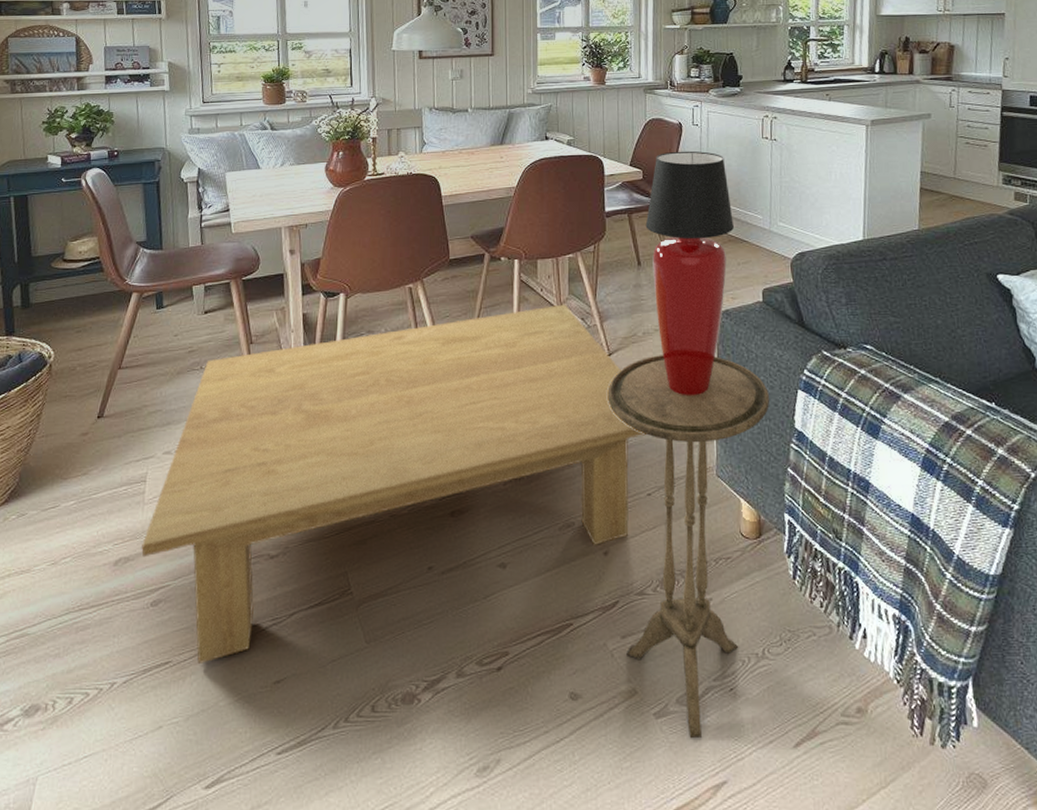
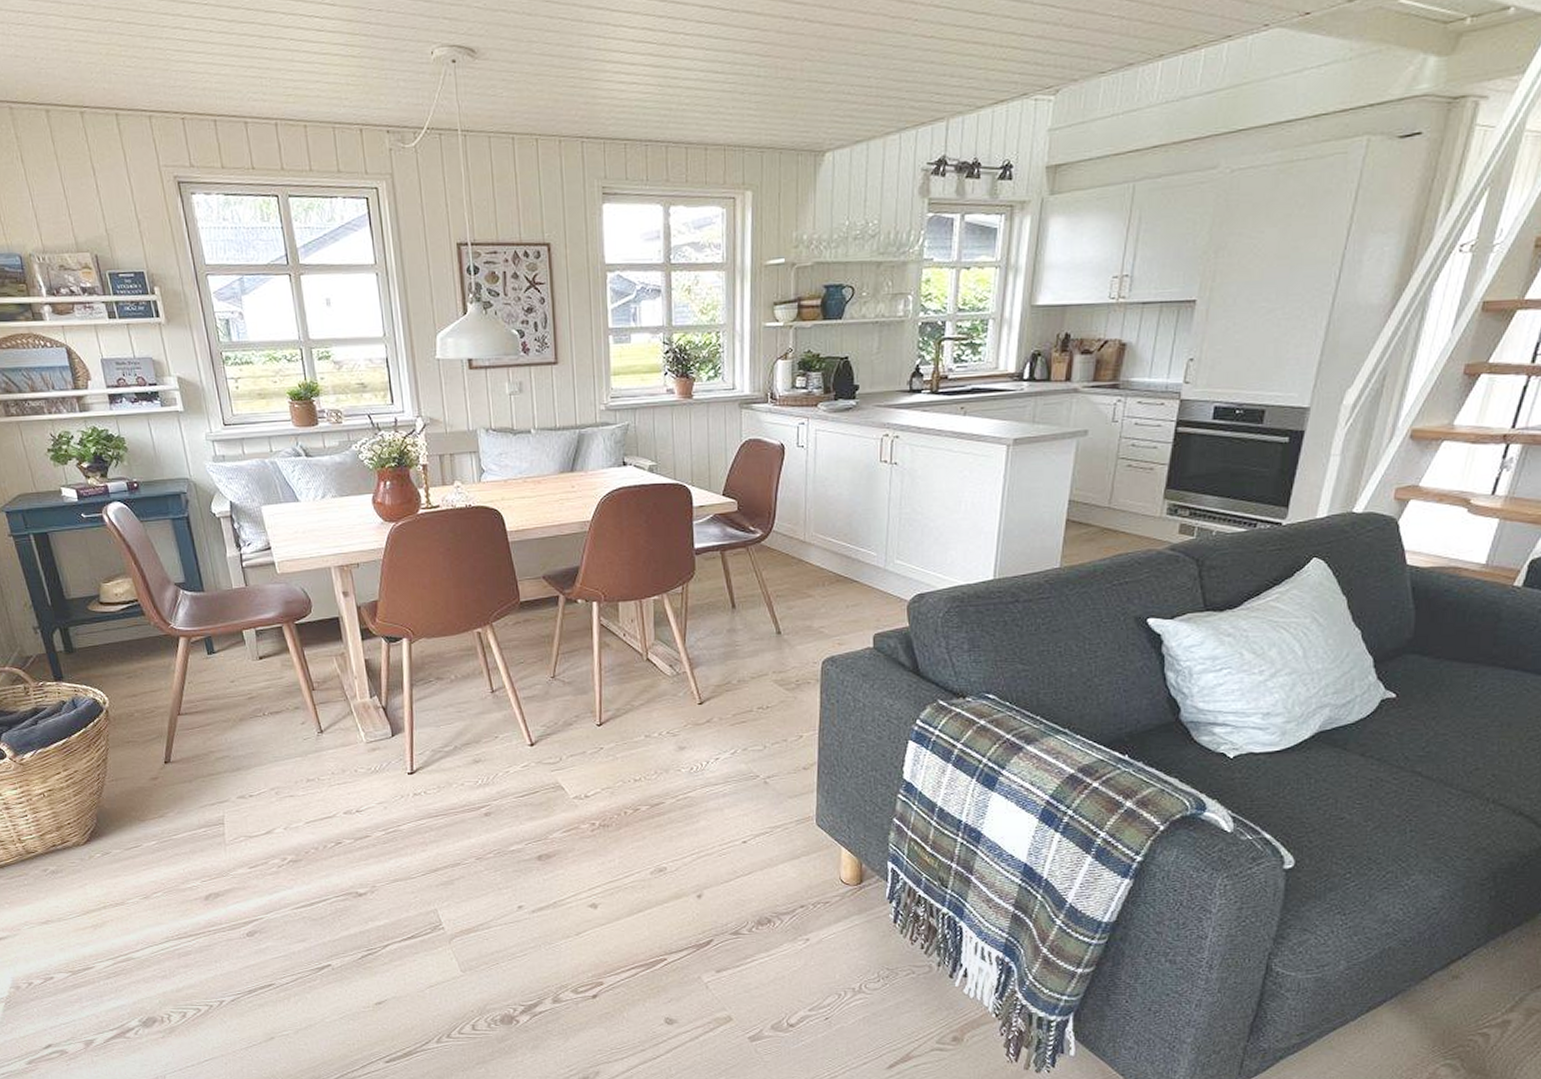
coffee table: present [141,304,646,664] -> none [229,650,741,986]
side table: present [607,355,769,739] -> none [699,704,876,1059]
table lamp: present [645,151,734,396] -> none [740,477,843,746]

